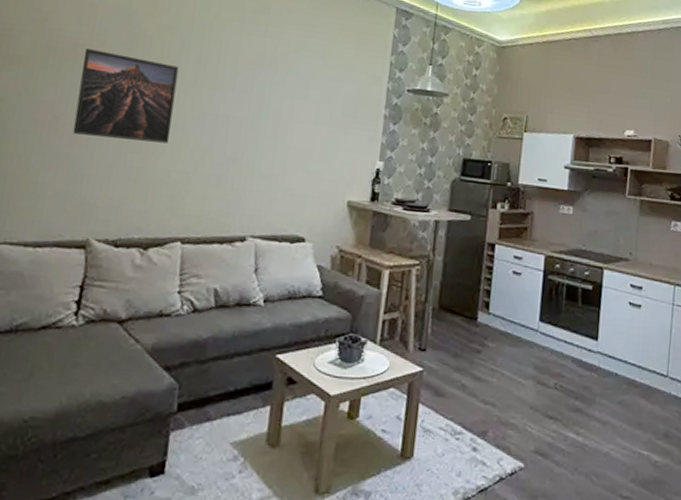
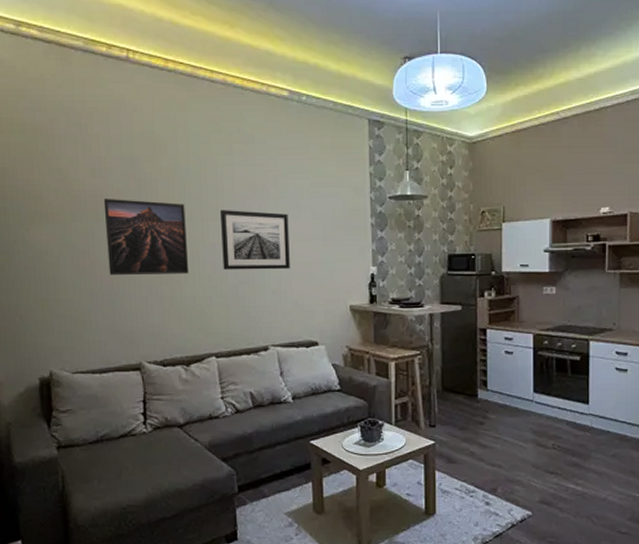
wall art: none [209,79,295,153] -> present [221,210,290,270]

